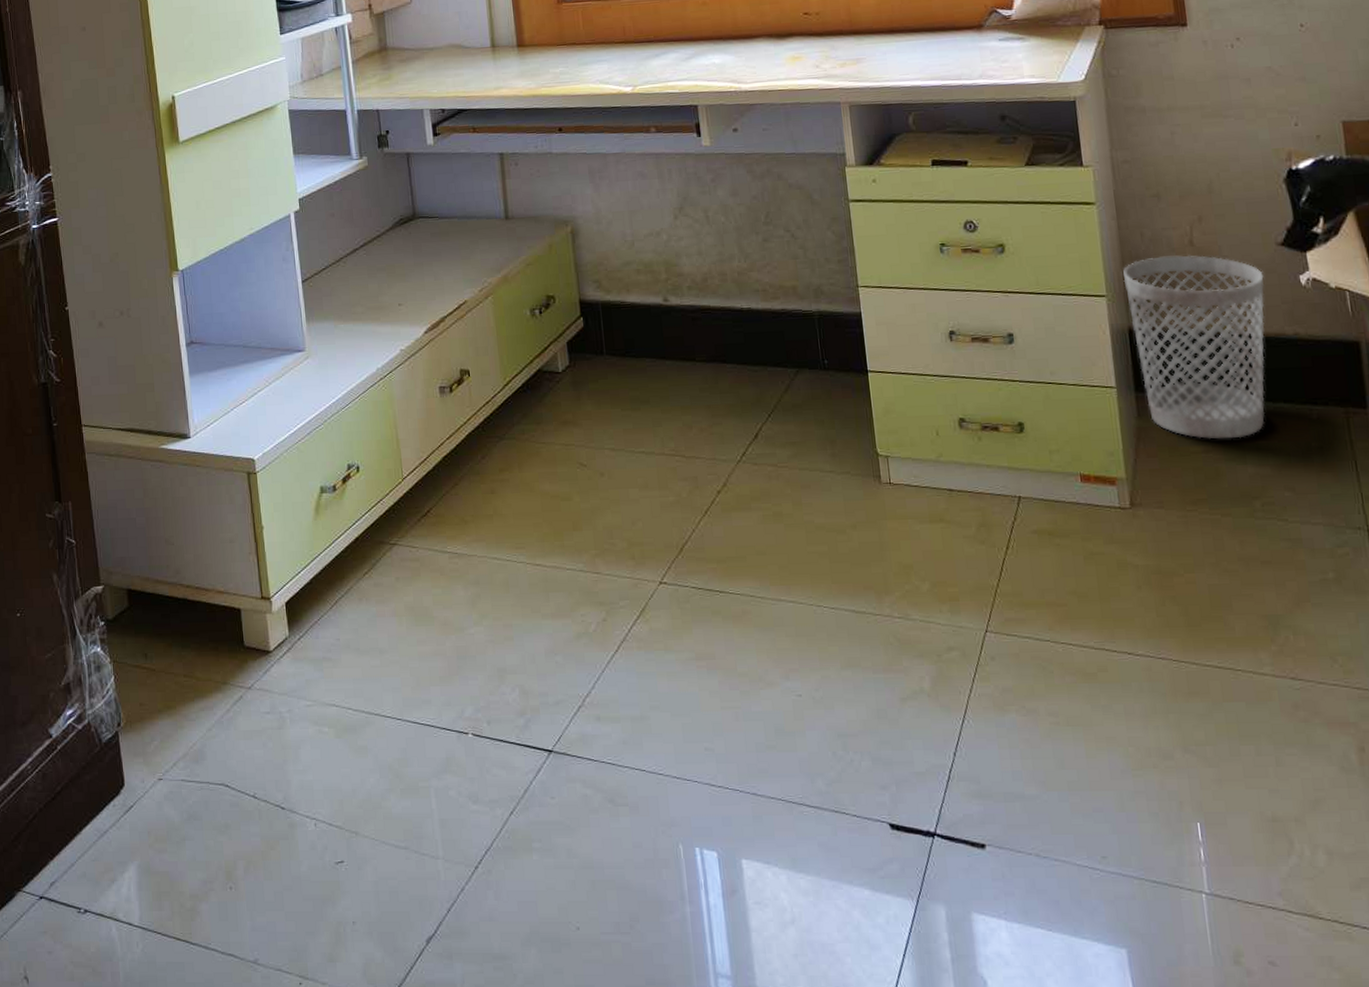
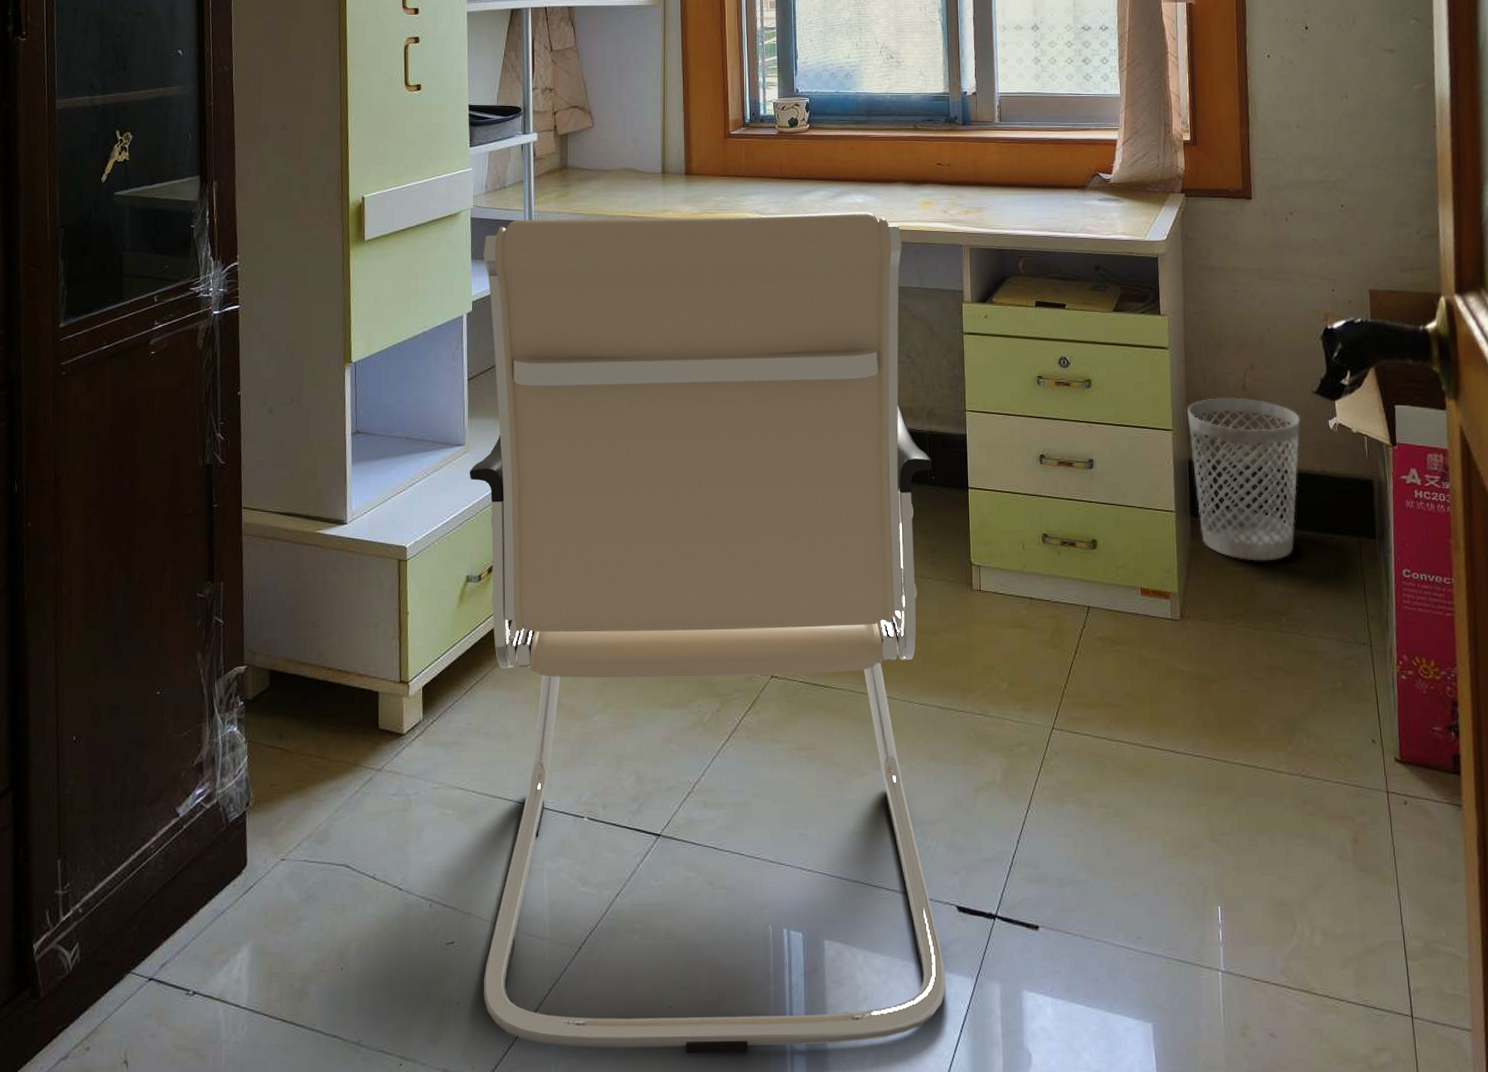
office chair: none [305,72,883,976] -> present [469,212,945,1053]

